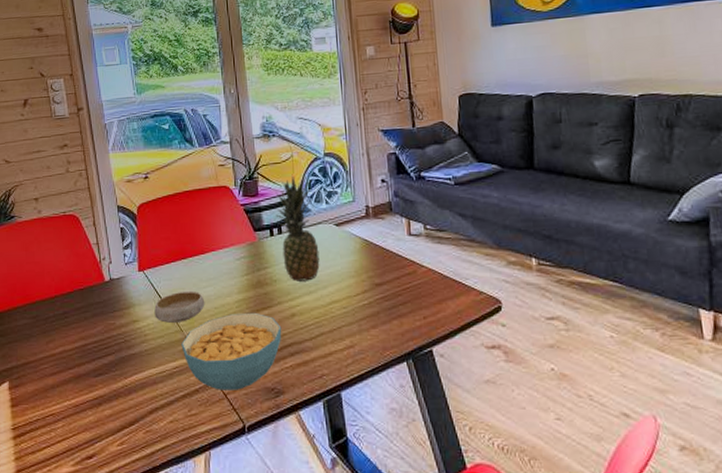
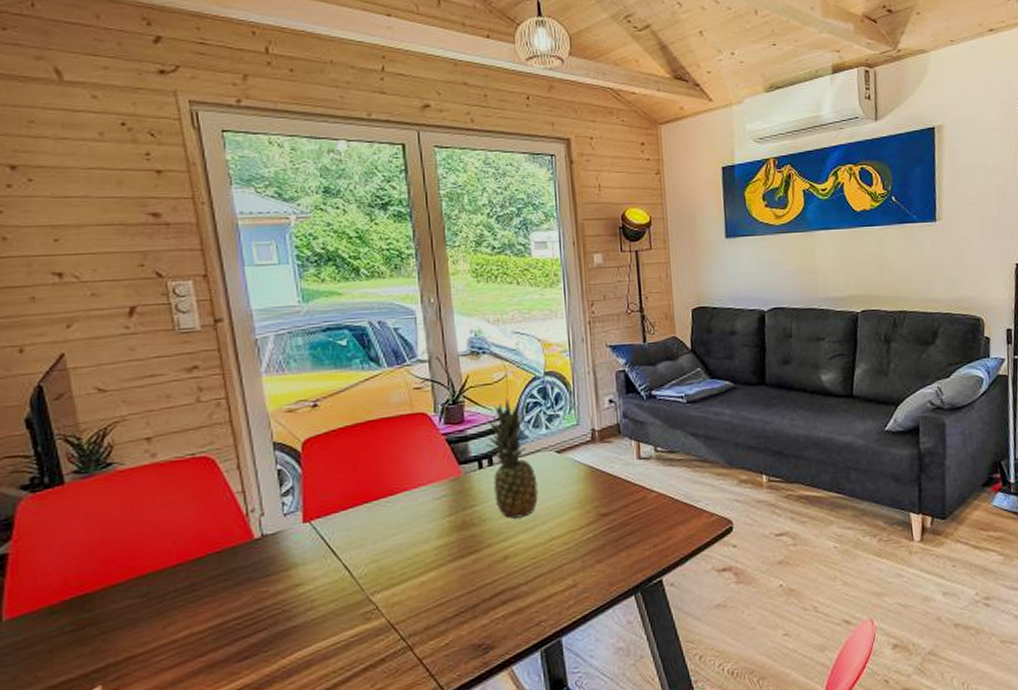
bowl: present [154,291,205,323] -> none [325,541,395,583]
cereal bowl: present [181,312,282,390] -> none [362,559,492,656]

